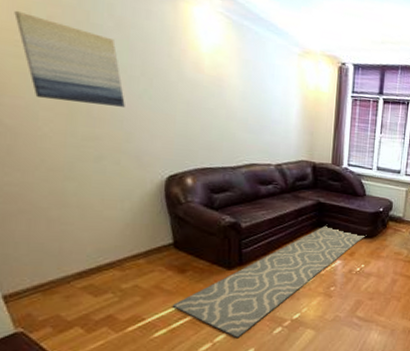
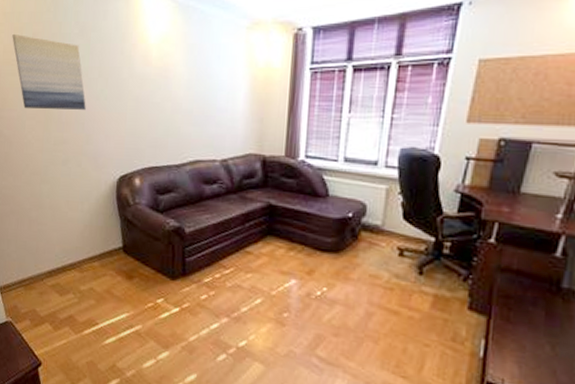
rug: present [172,224,367,338] -> none [120,232,330,359]

